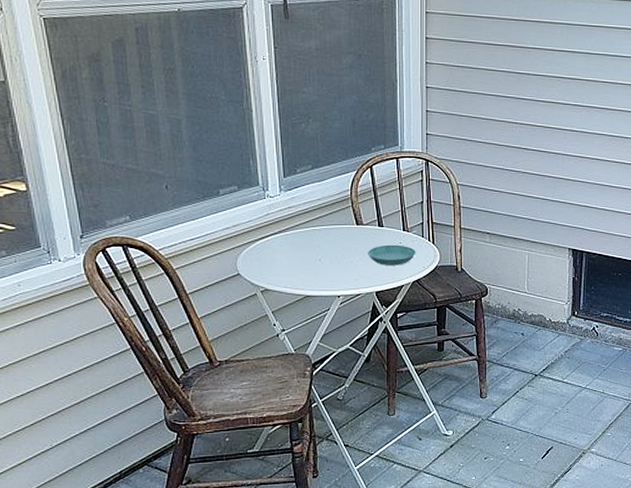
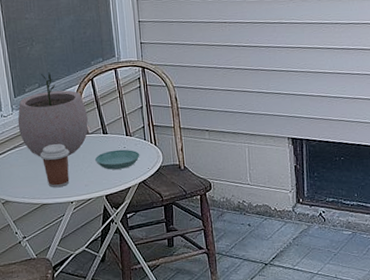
plant pot: none [285,154,363,246] -> present [17,72,88,157]
coffee cup: none [307,233,340,278] -> present [40,144,70,187]

